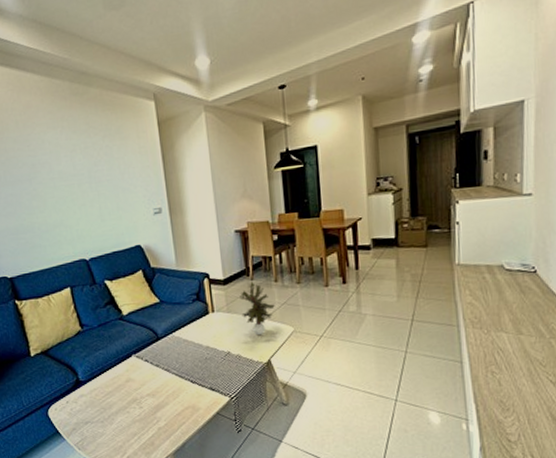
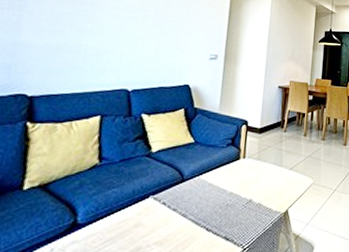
potted plant: present [240,281,275,336] -> none [270,132,301,185]

